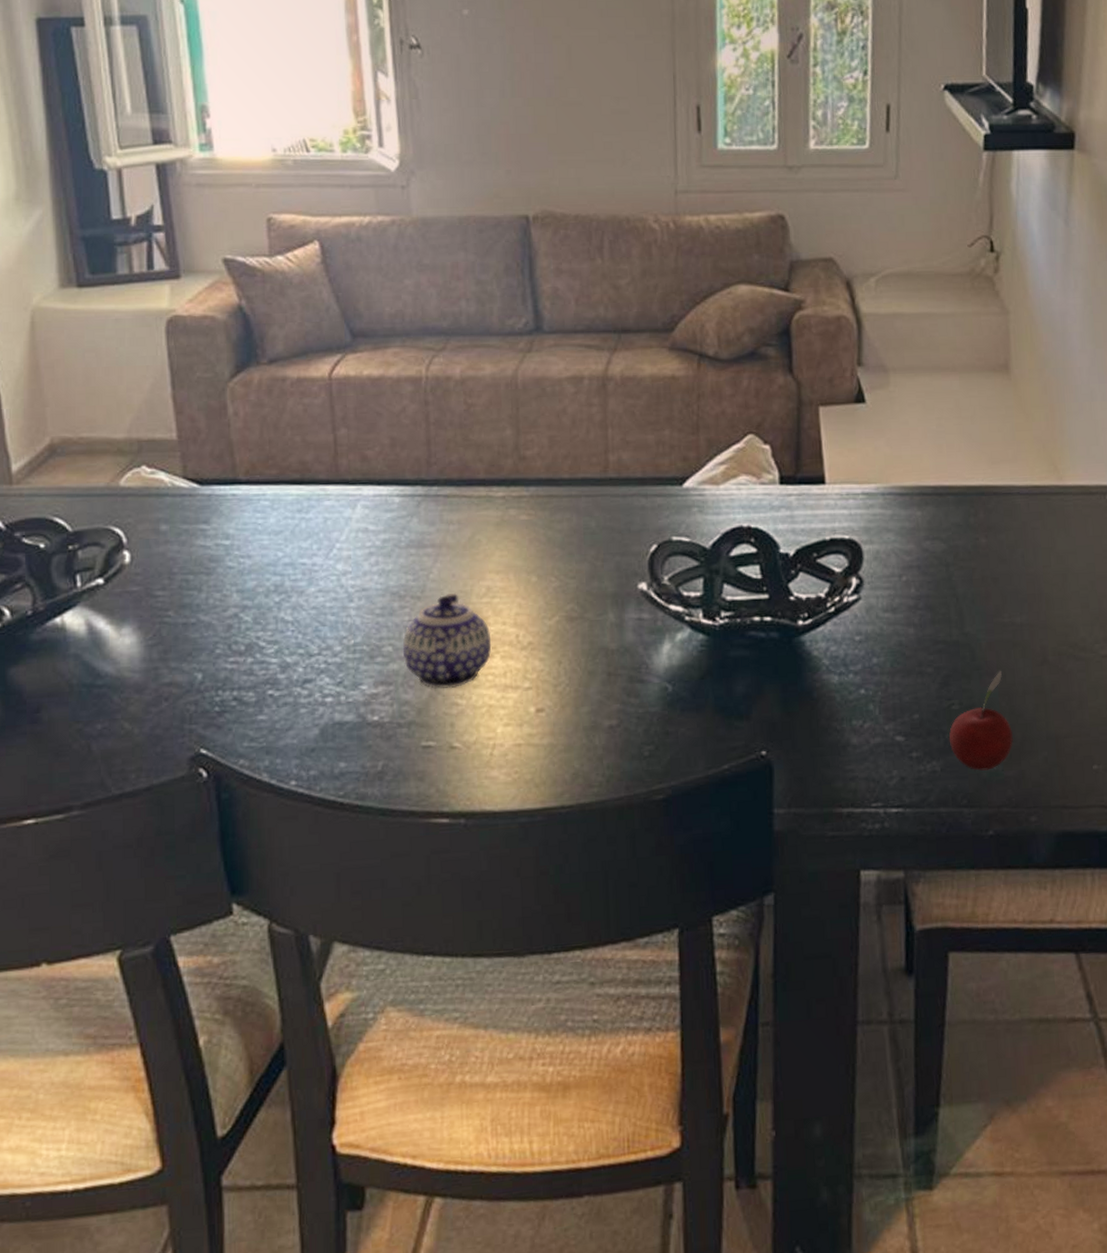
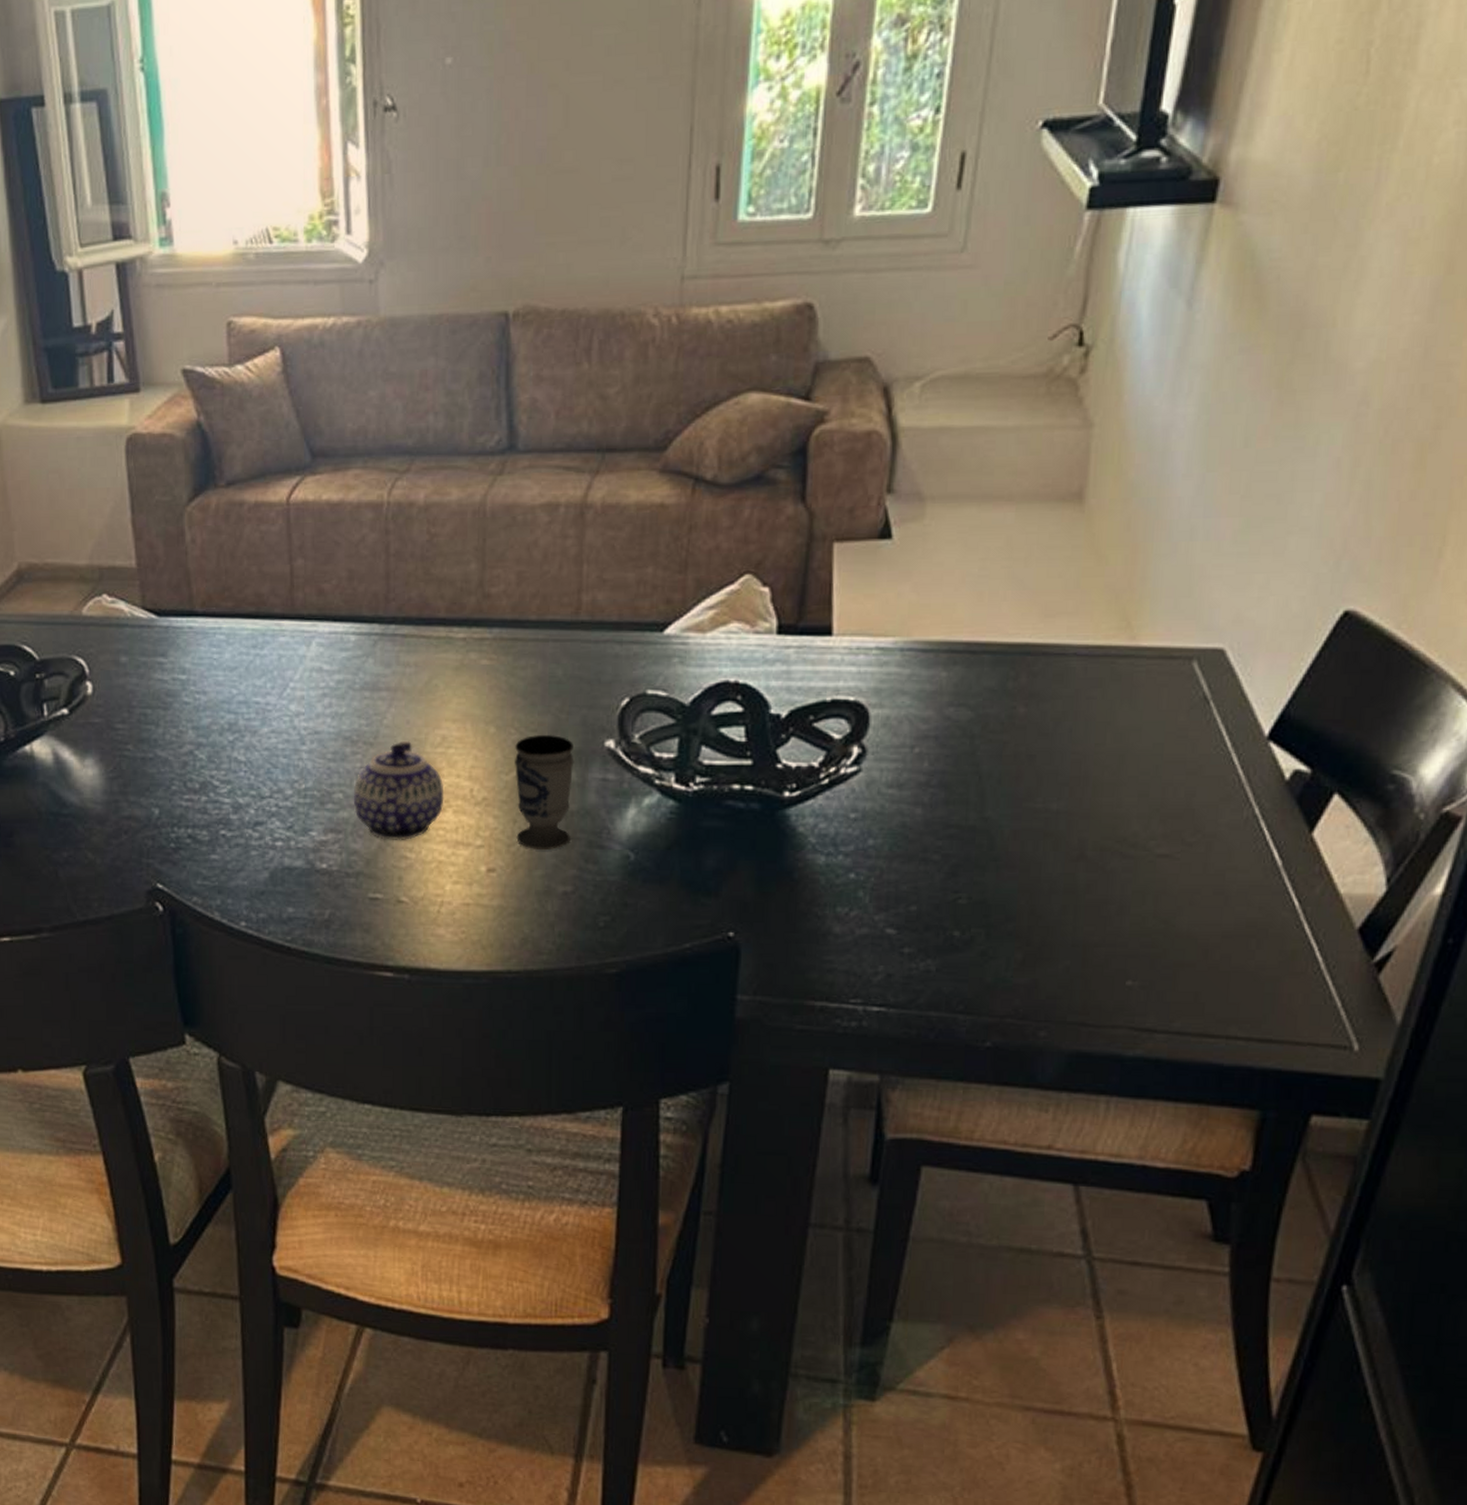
cup: none [556,580,613,688] -> present [515,734,574,849]
fruit: present [949,670,1014,771] -> none [950,863,1031,975]

